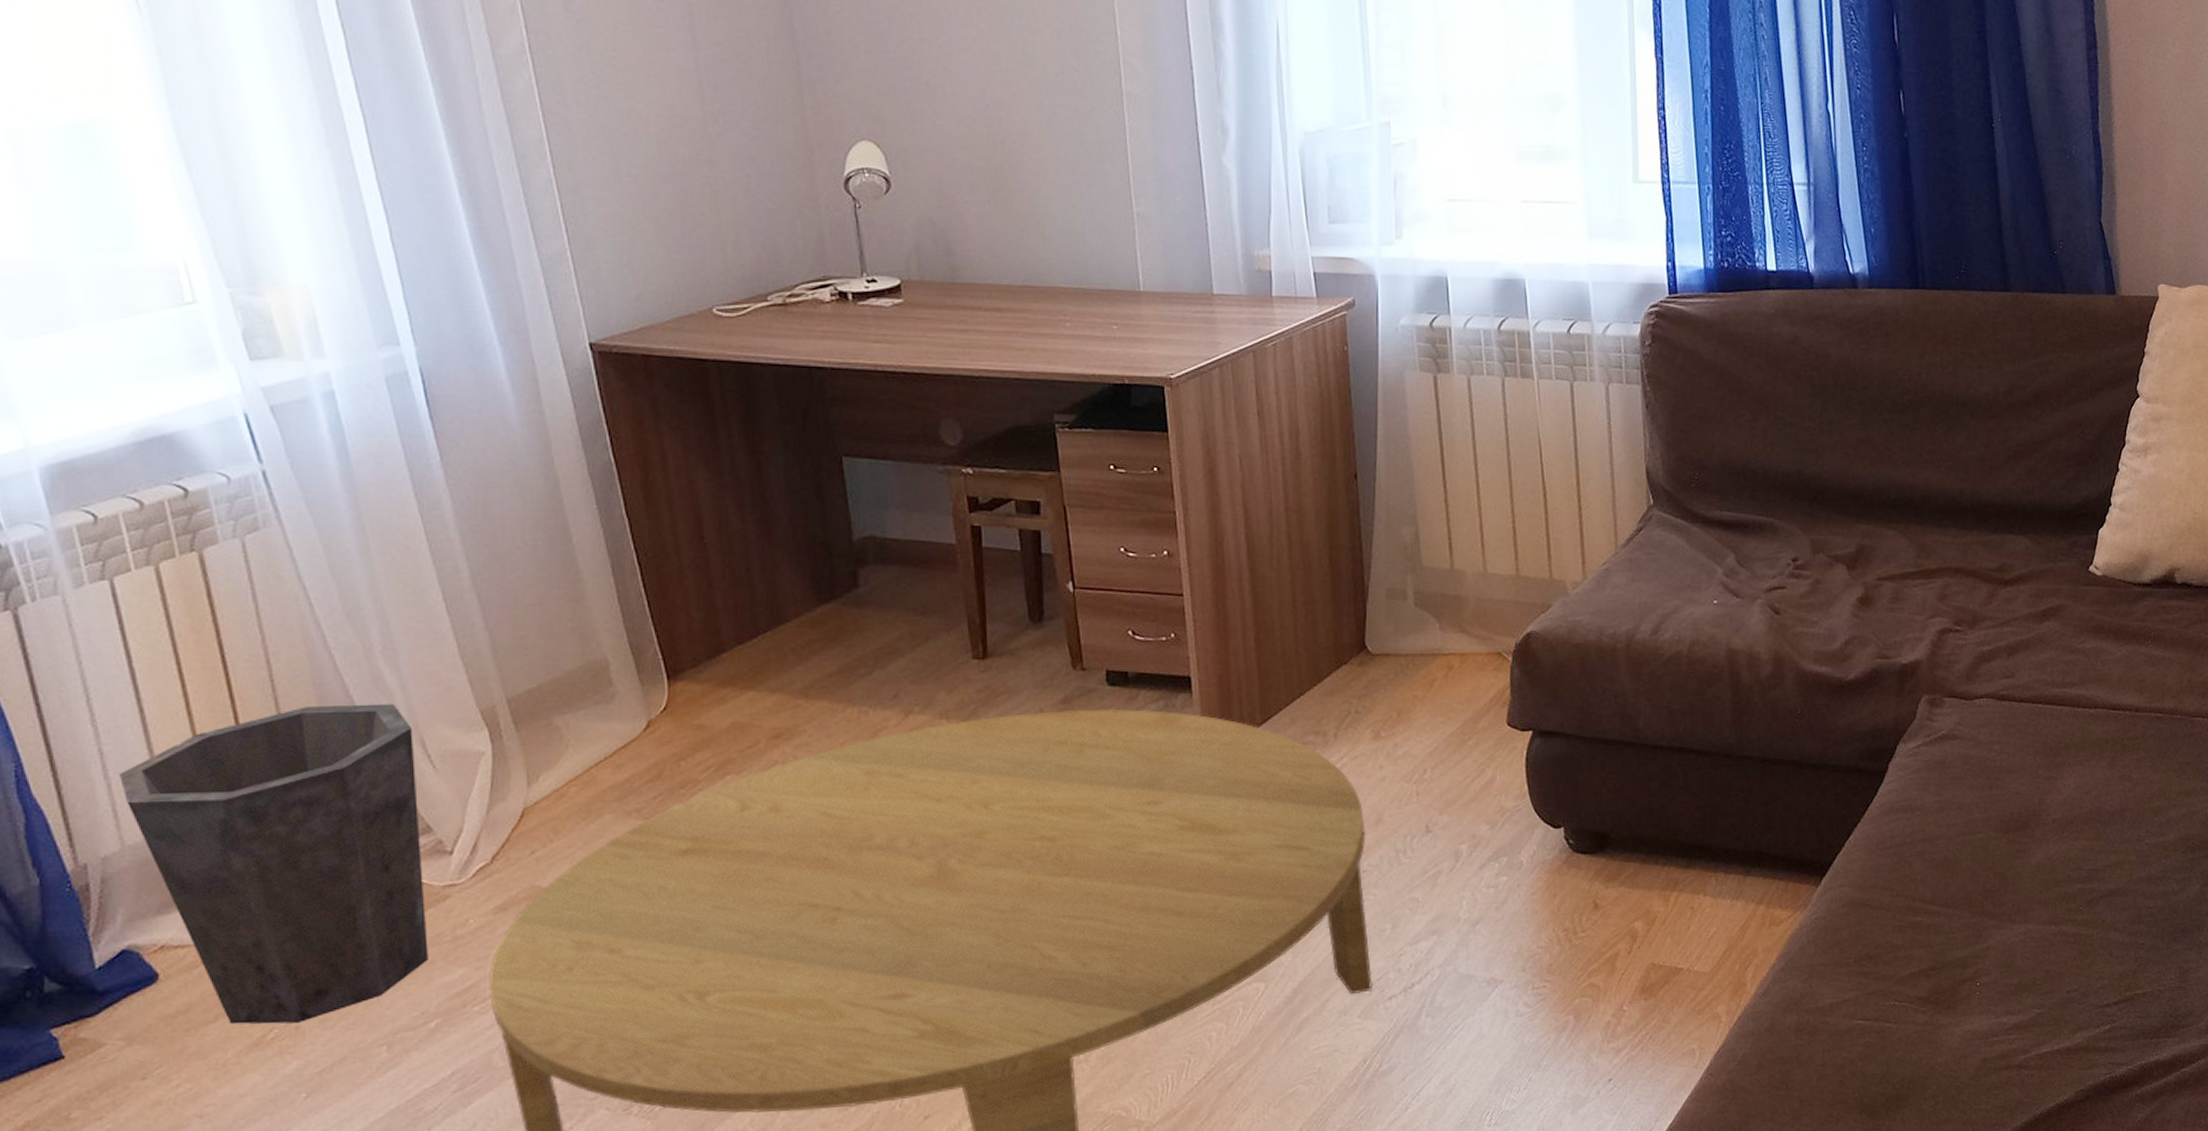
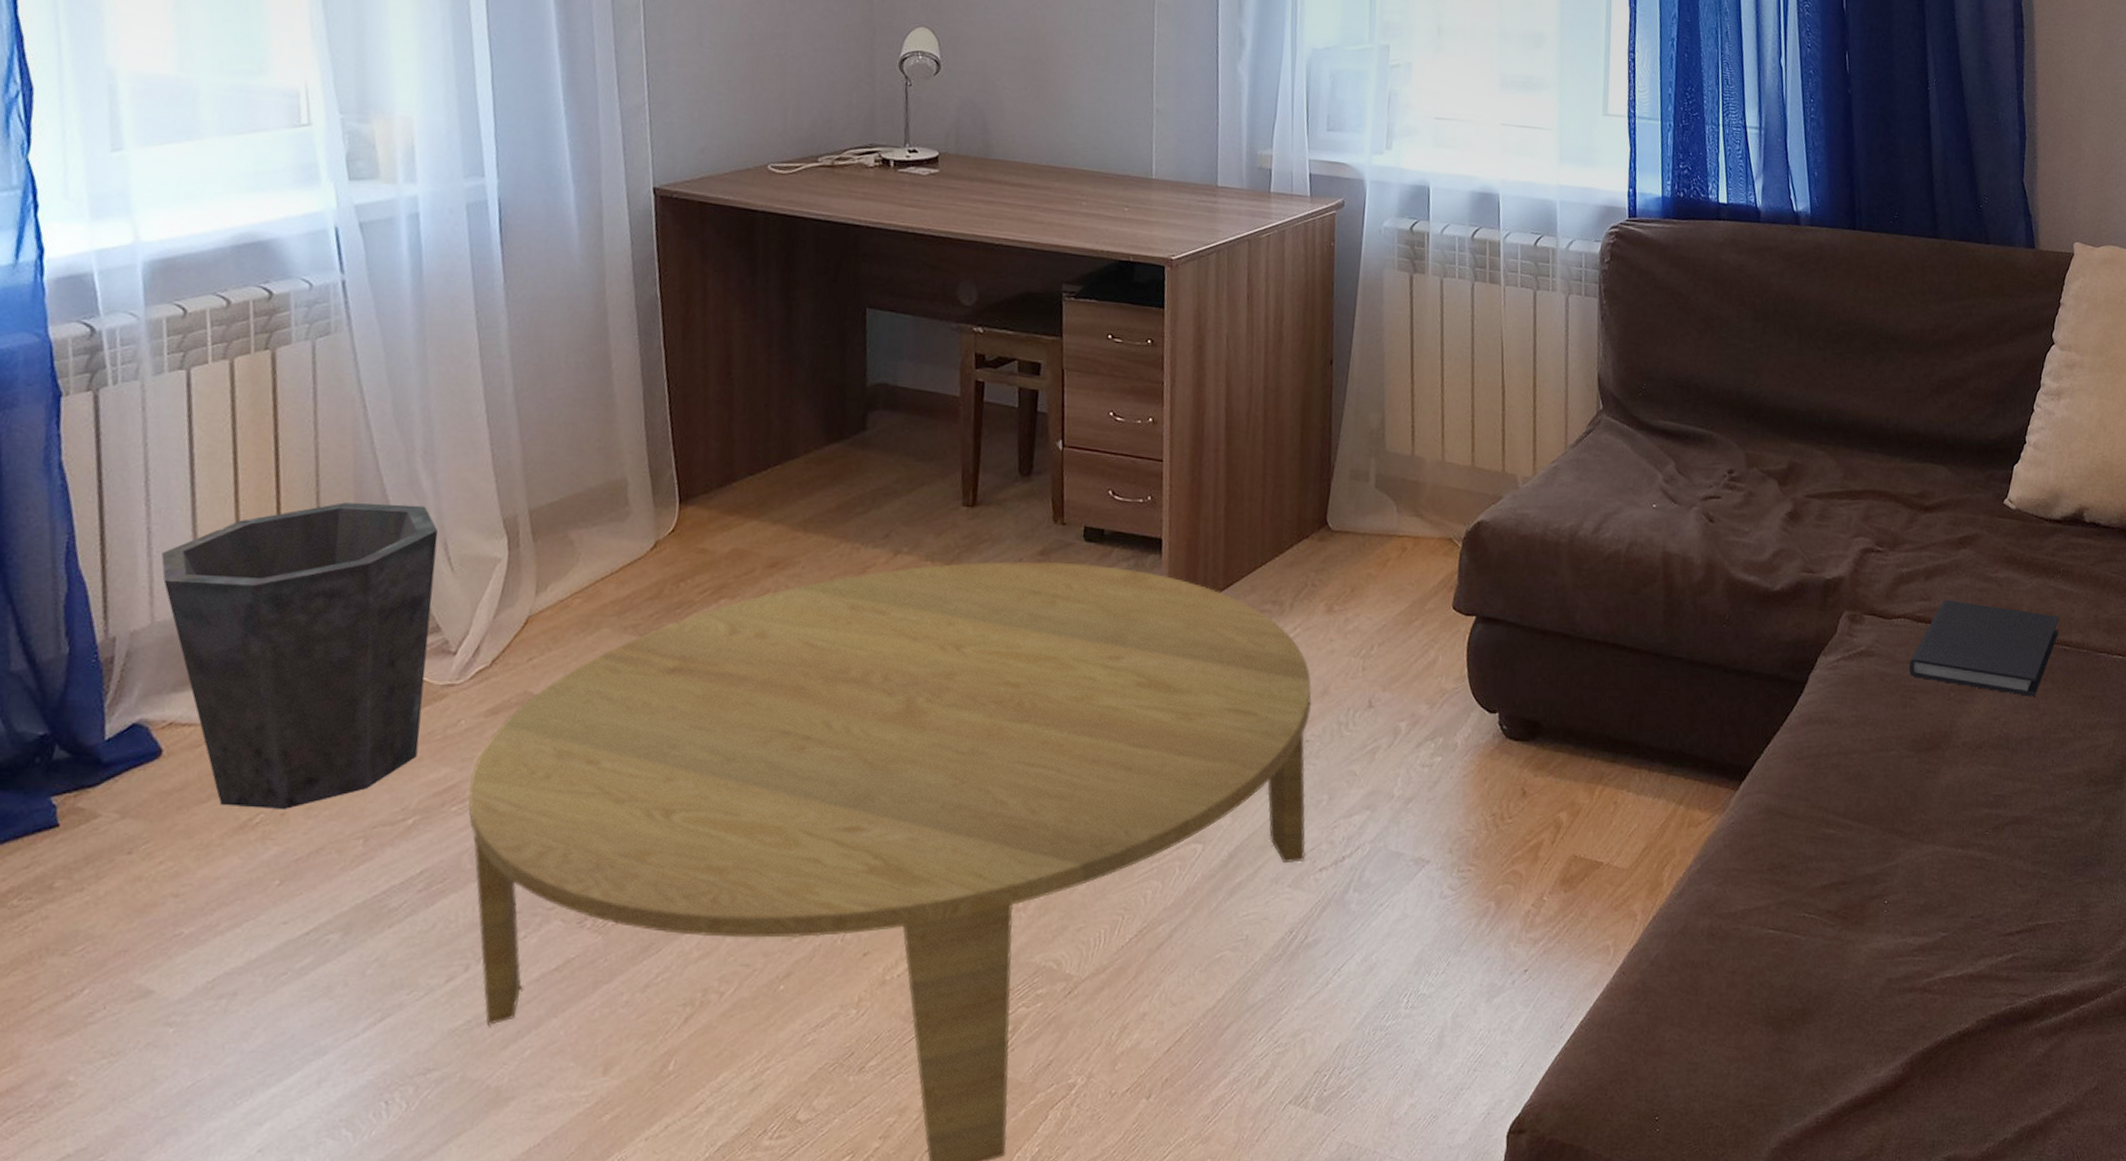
diary: none [1994,675,2152,768] -> present [1909,599,2060,697]

